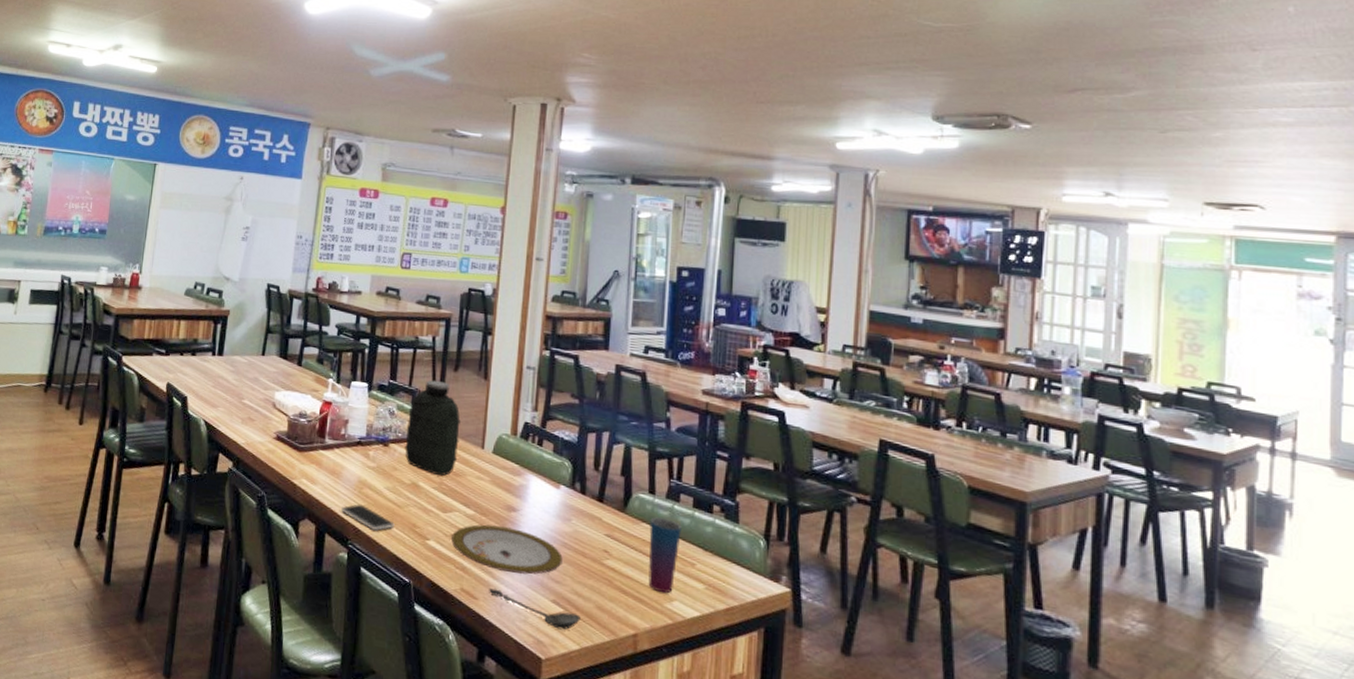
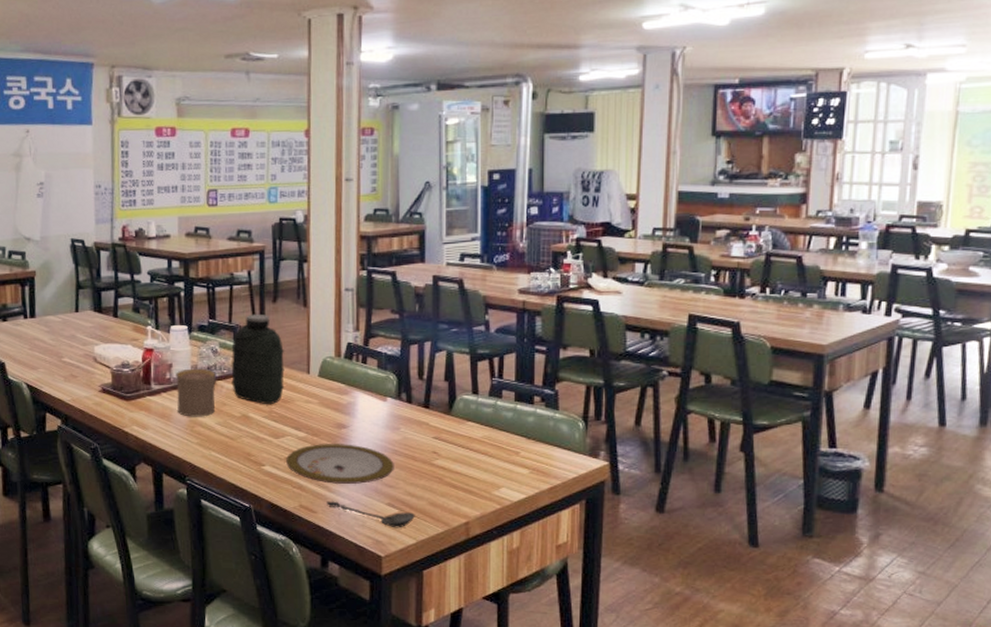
smartphone: present [341,504,395,532] -> none [176,442,230,465]
cup: none [348,427,390,479] -> present [176,368,216,417]
cup: present [648,517,682,594] -> none [475,415,505,483]

